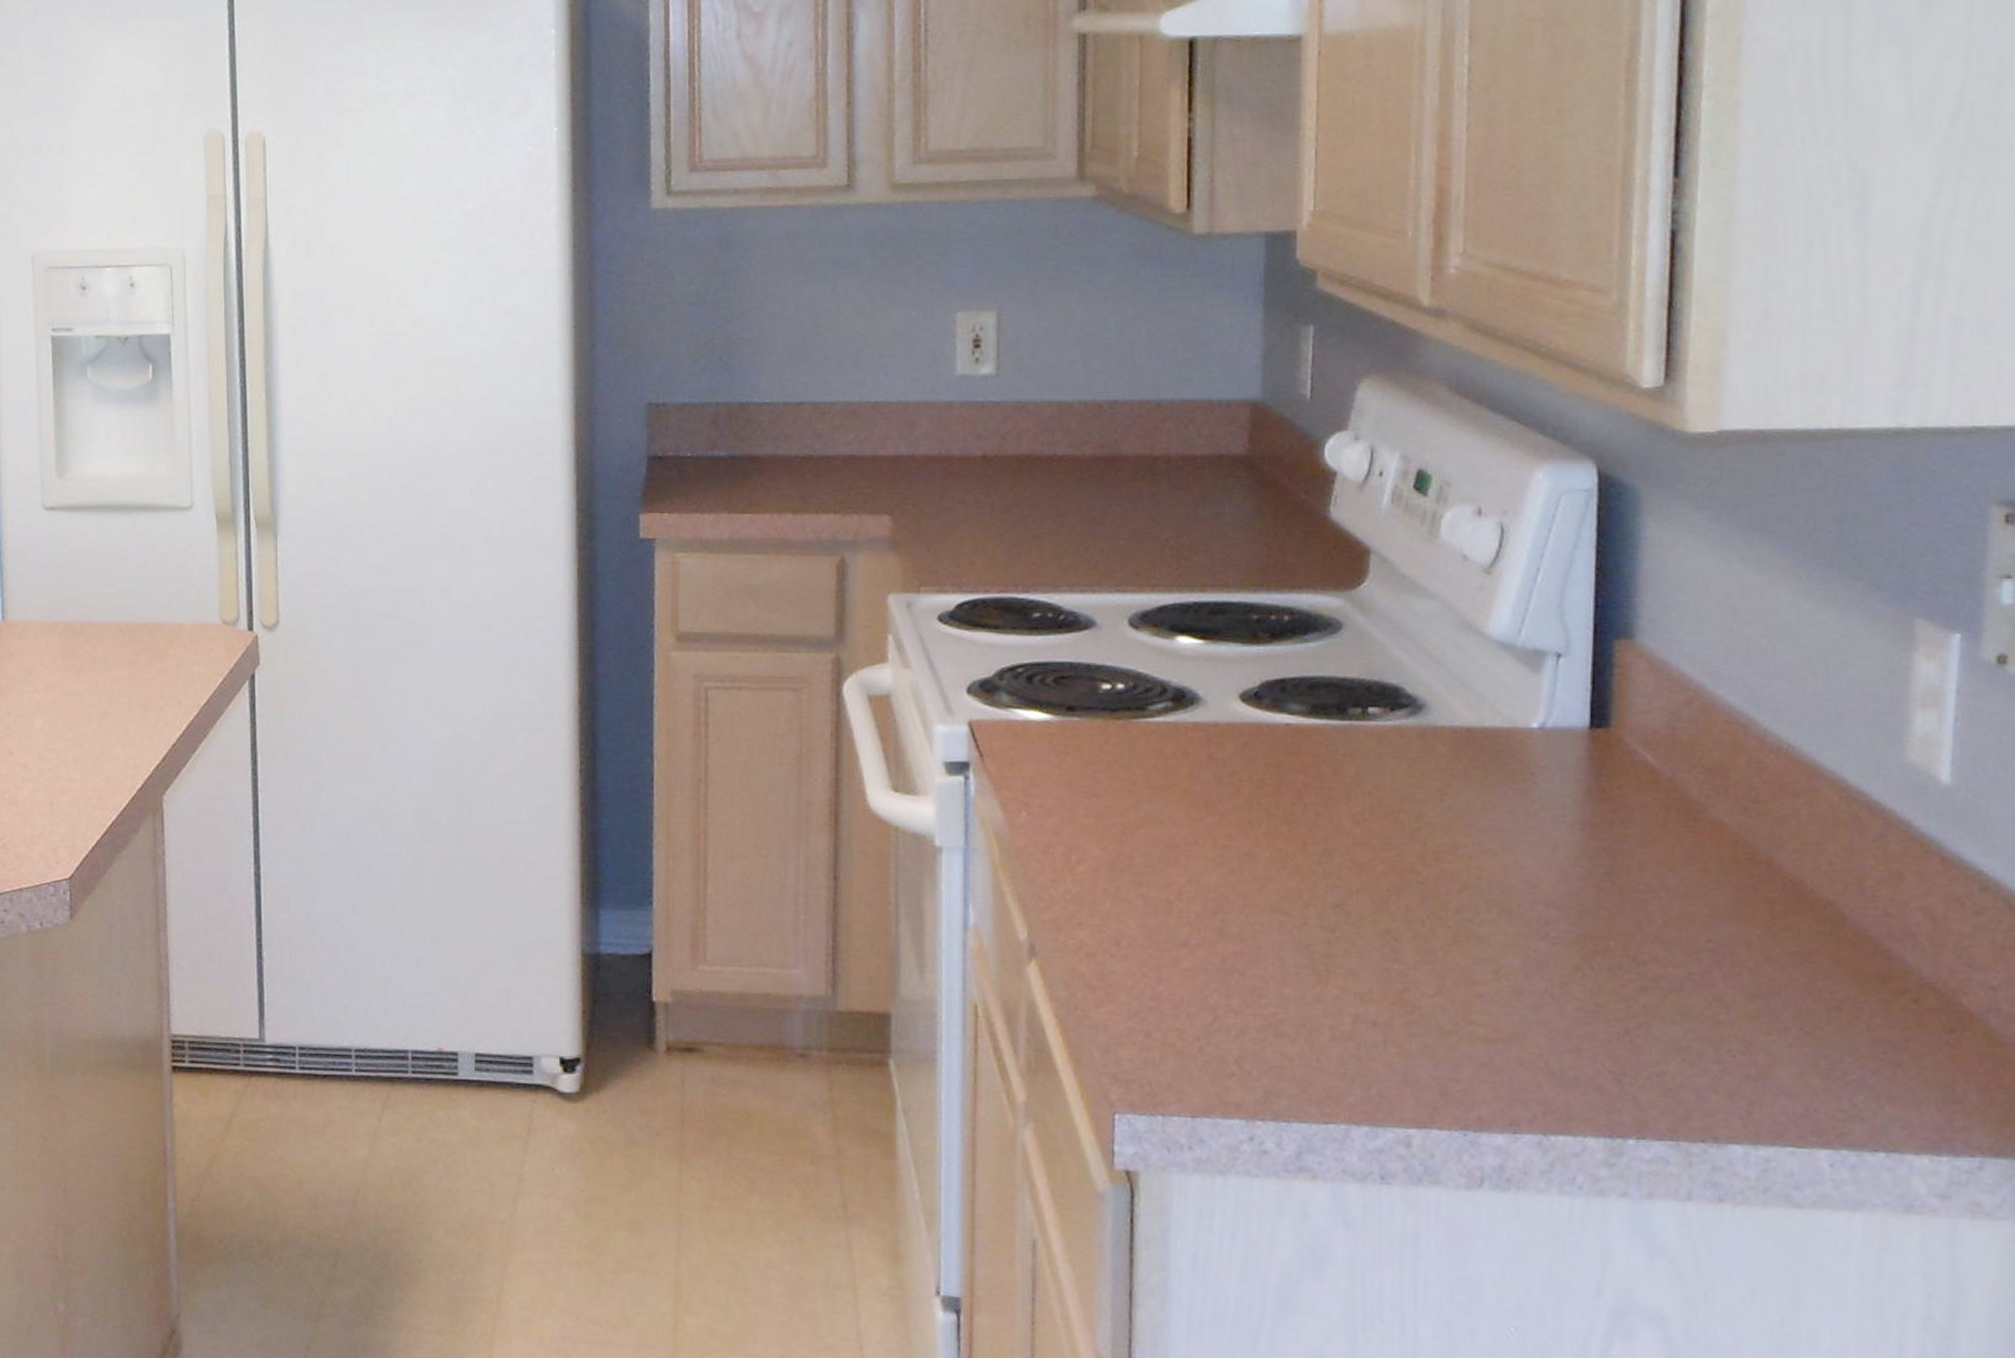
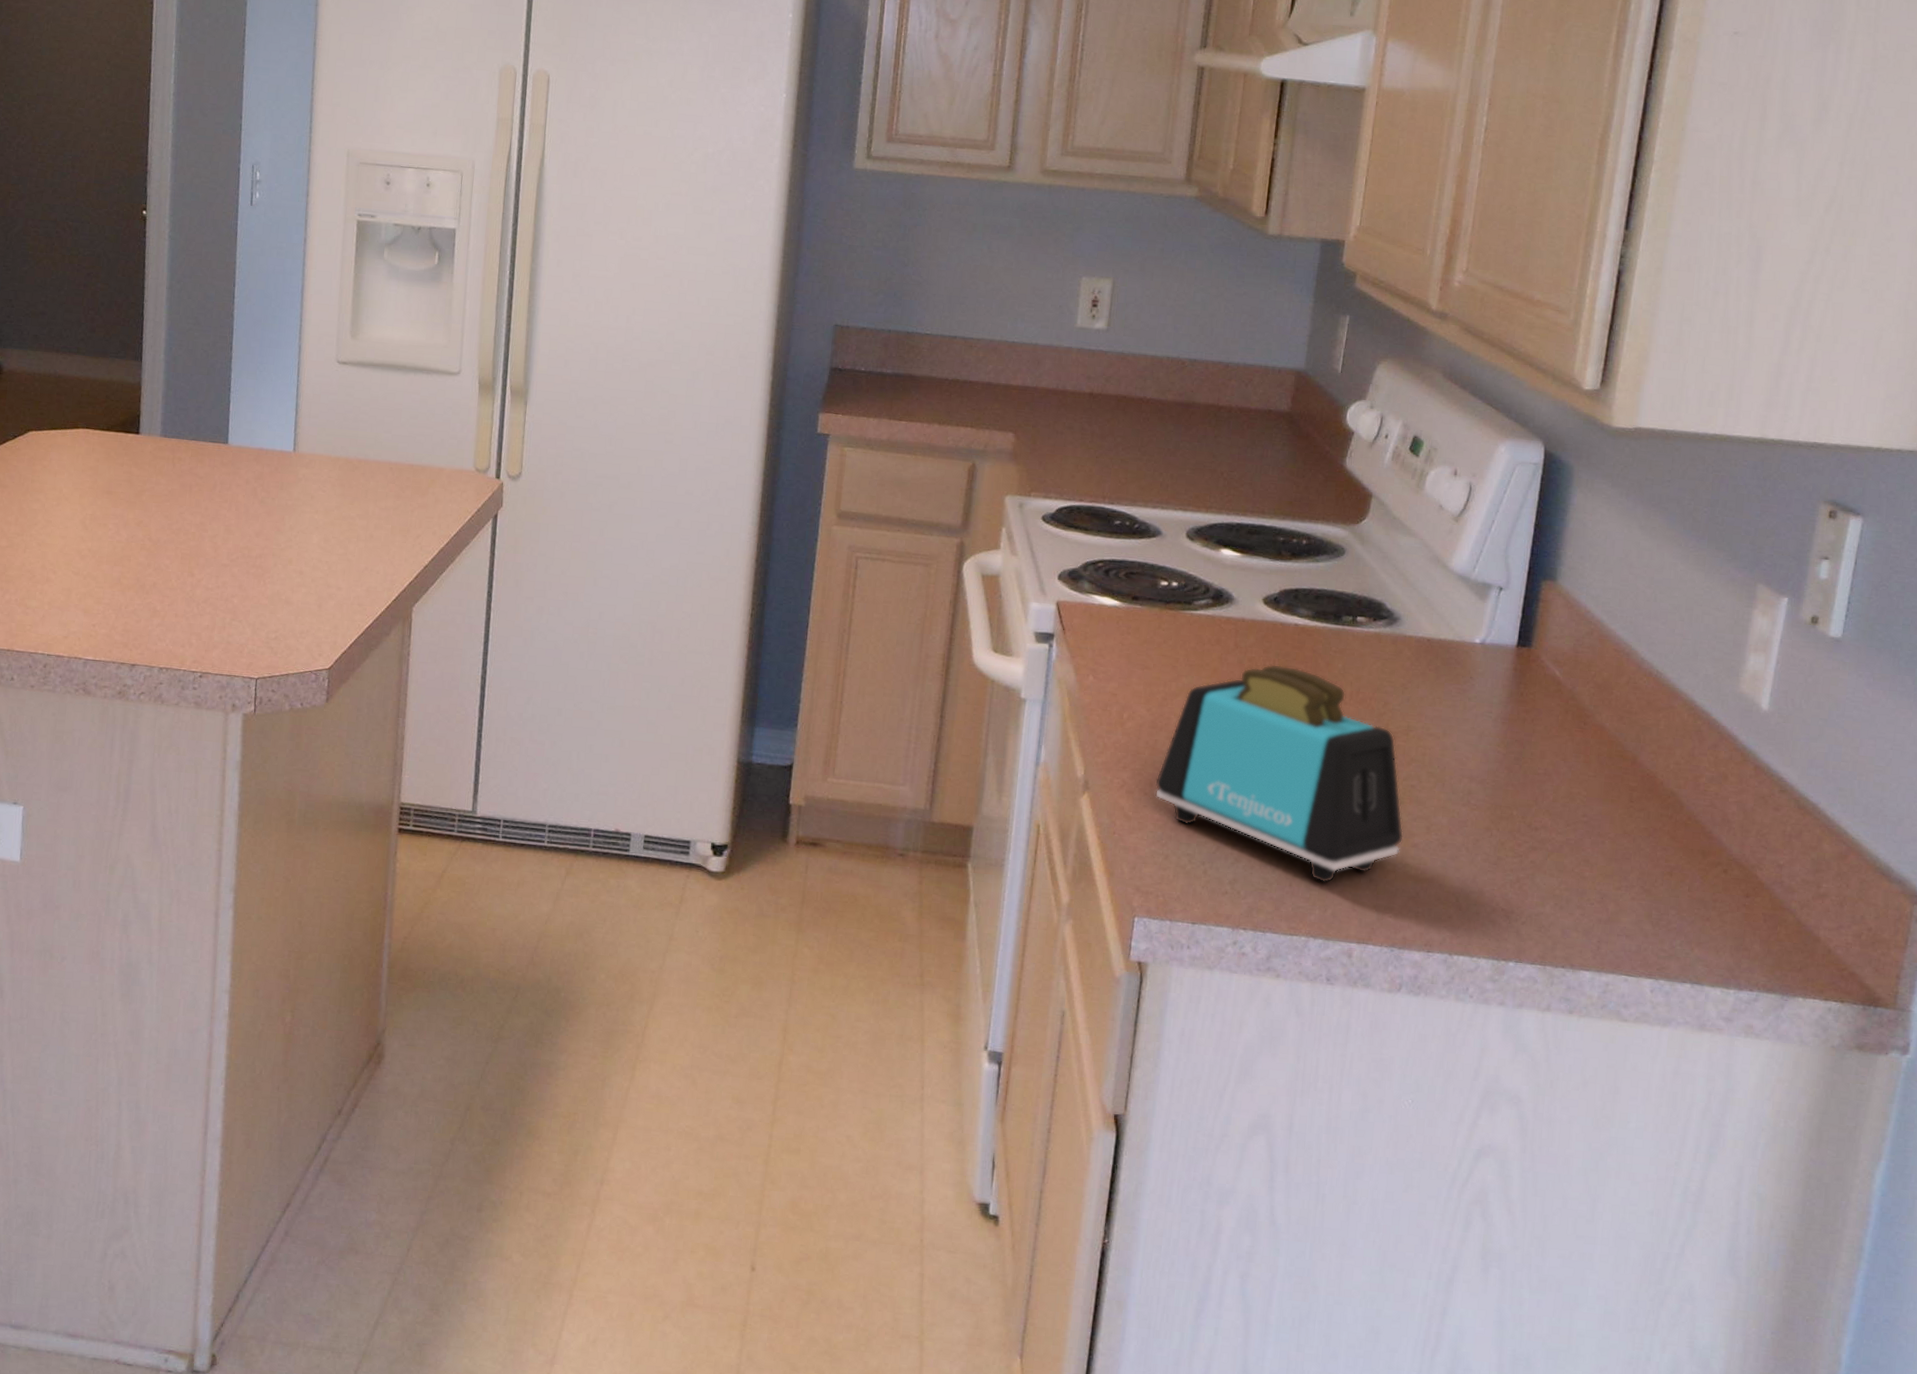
toaster: none [1123,777,1464,1054] -> present [1155,664,1404,883]

